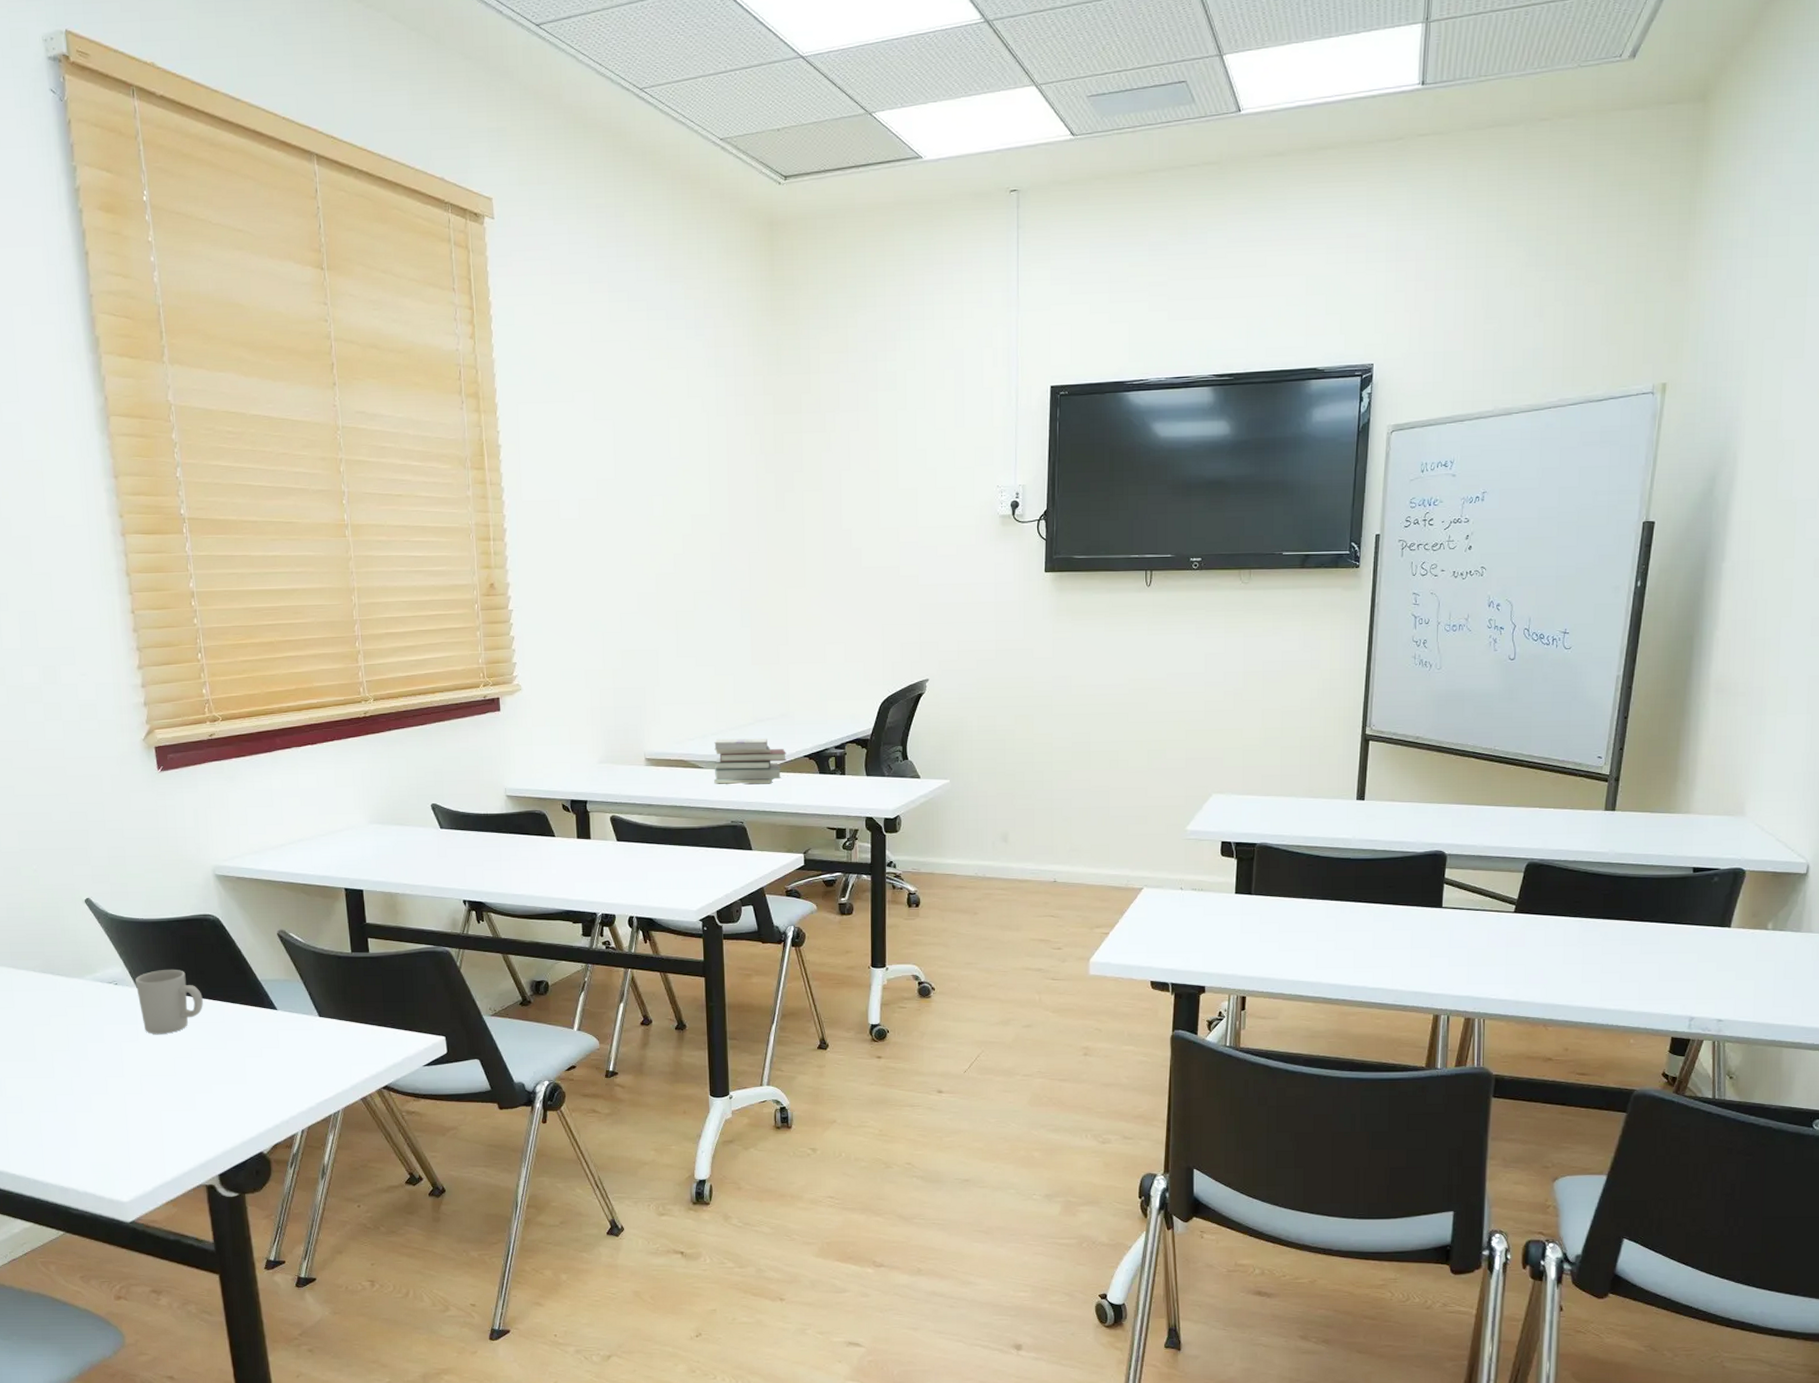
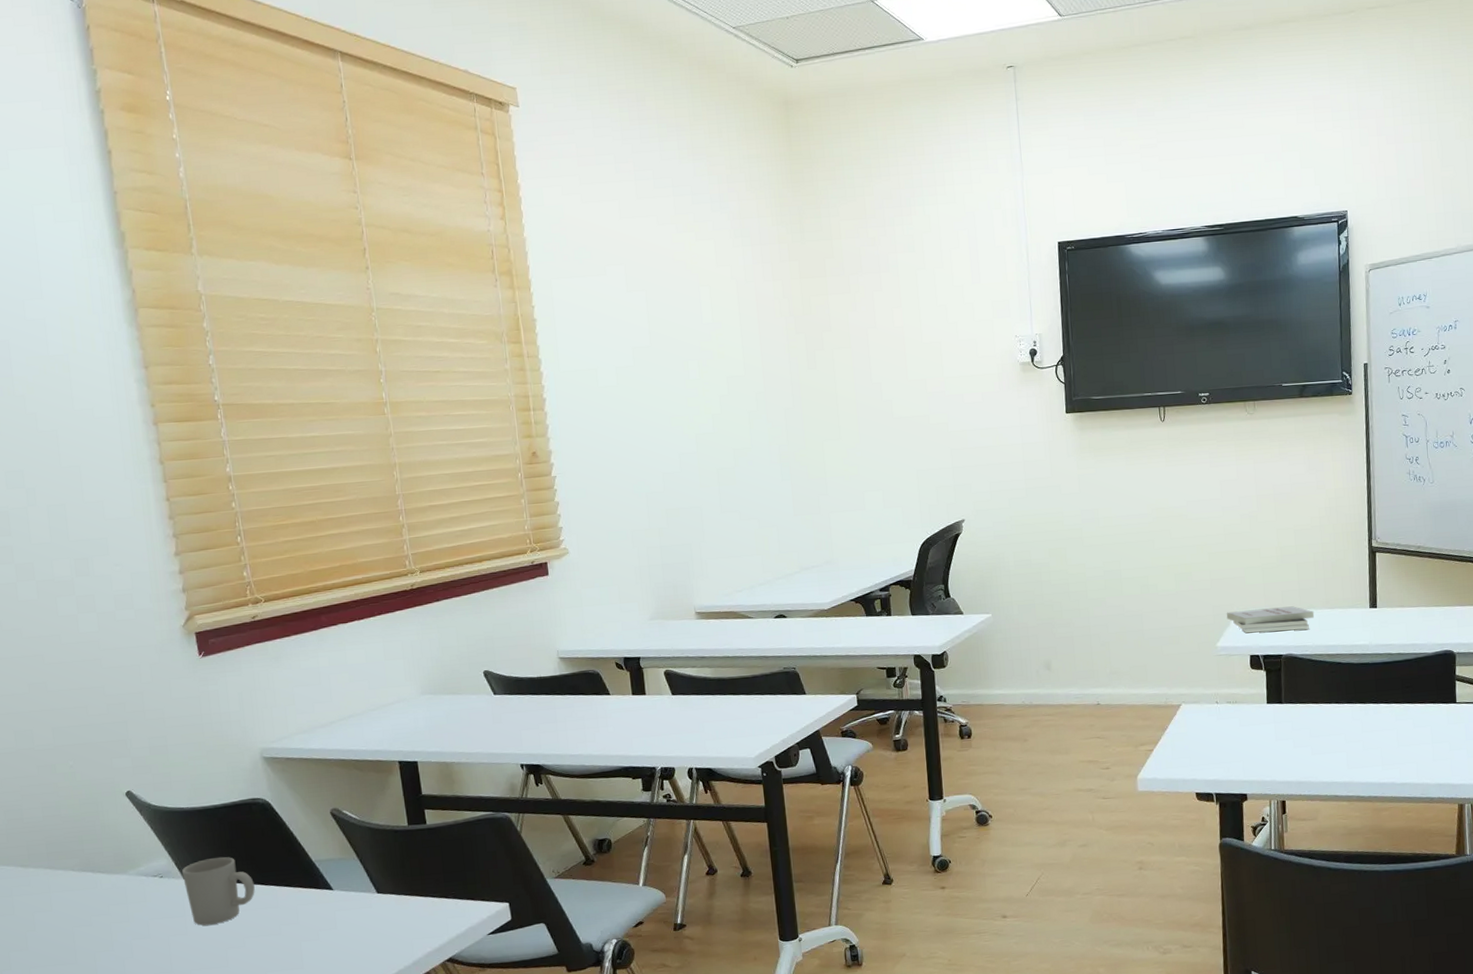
books: present [714,738,786,785] -> none [762,585,834,633]
books: none [1199,792,1295,819] -> present [1226,606,1315,634]

